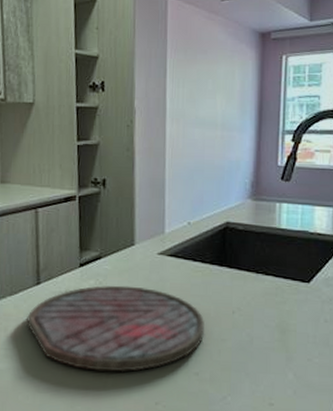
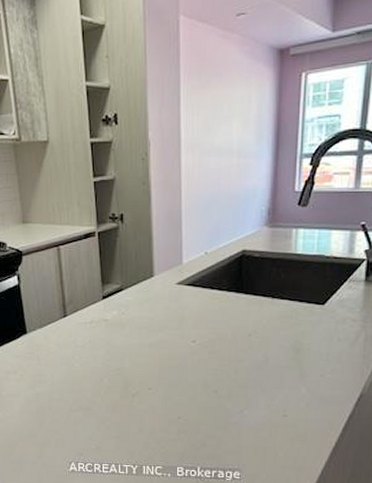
cutting board: present [27,285,205,372] -> none [57,315,223,392]

